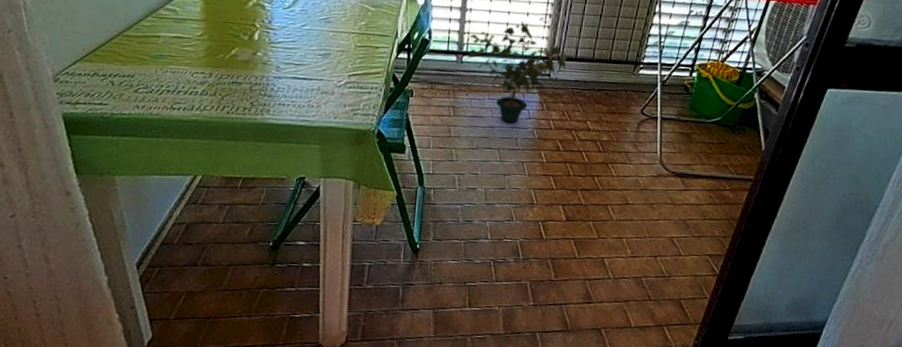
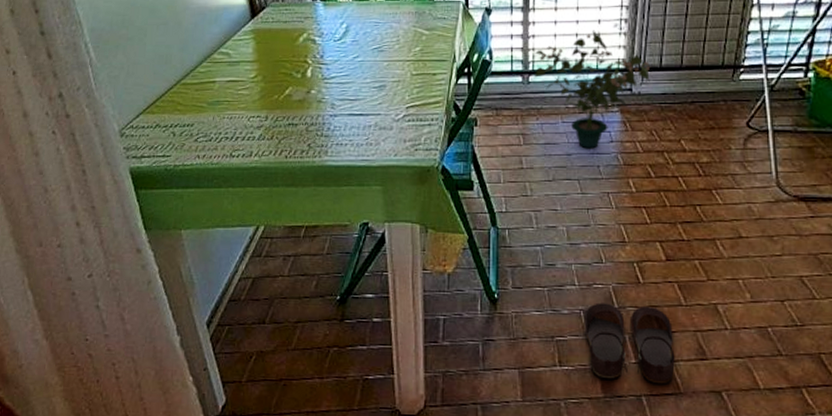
sandal: none [493,254,567,324] -> present [584,302,675,386]

